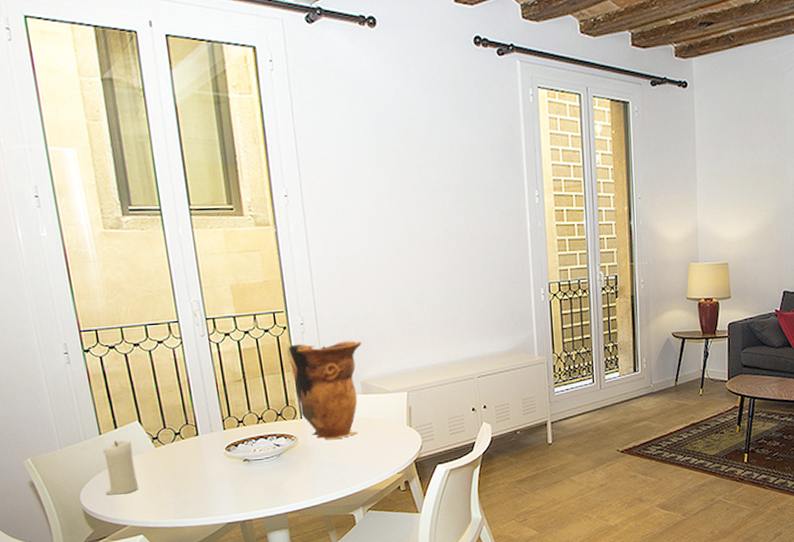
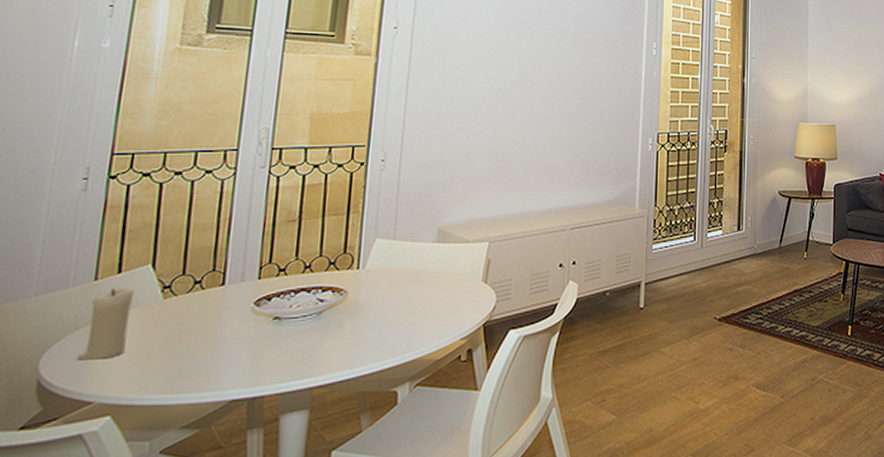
decorative vase: present [286,341,362,440] -> none [357,182,448,296]

